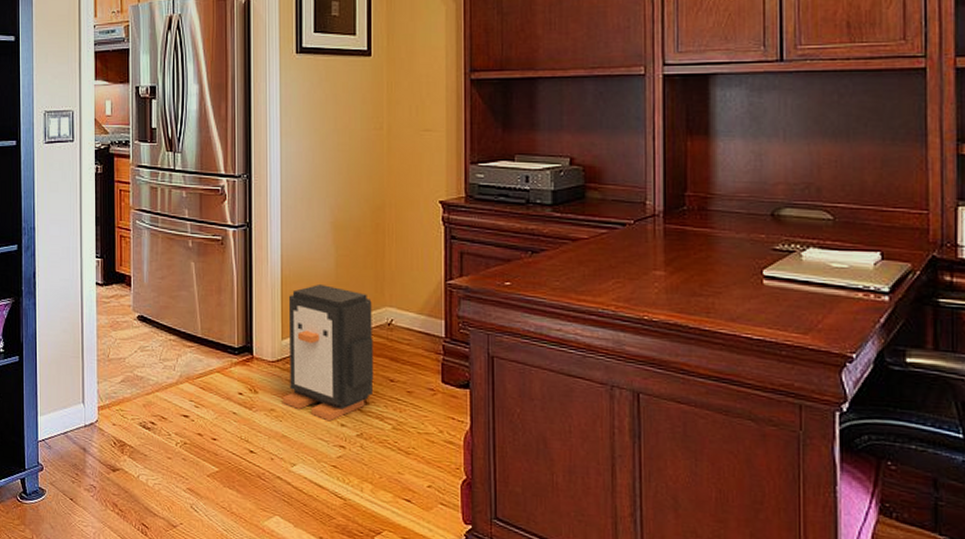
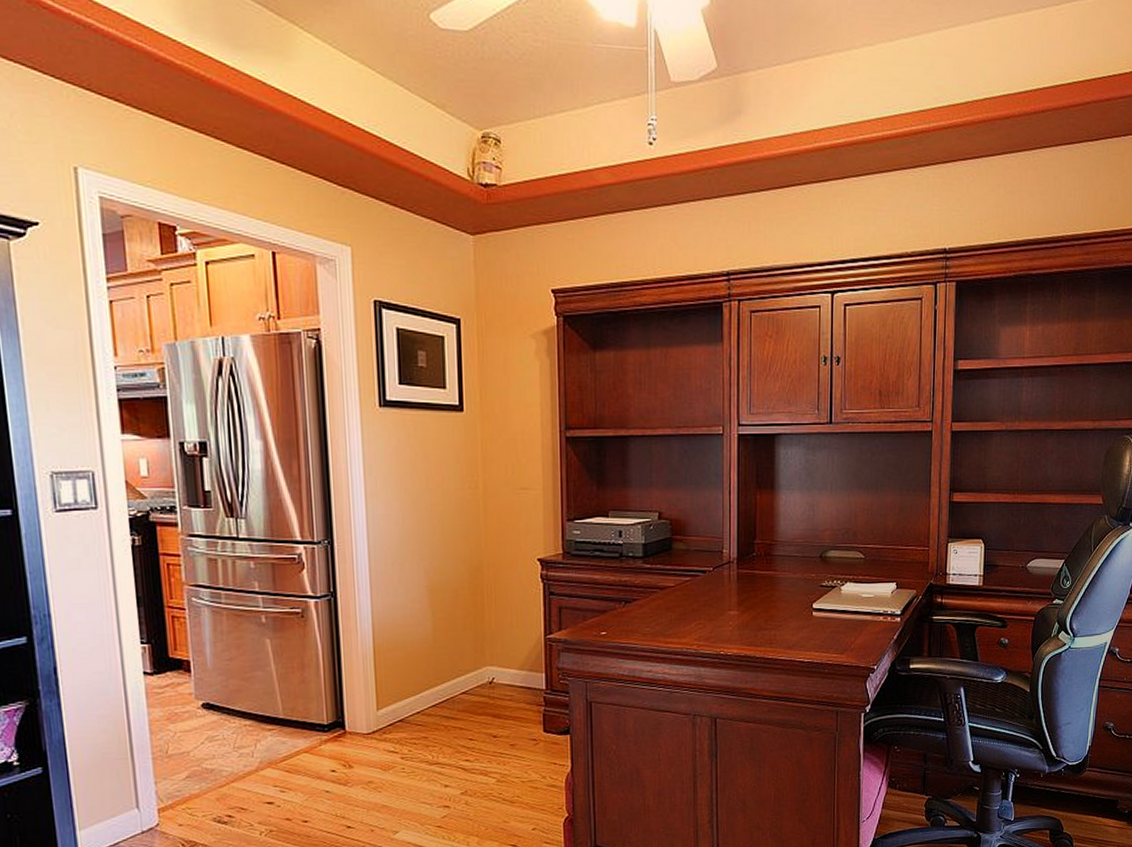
trash can: present [282,283,374,422] -> none [380,649,477,785]

